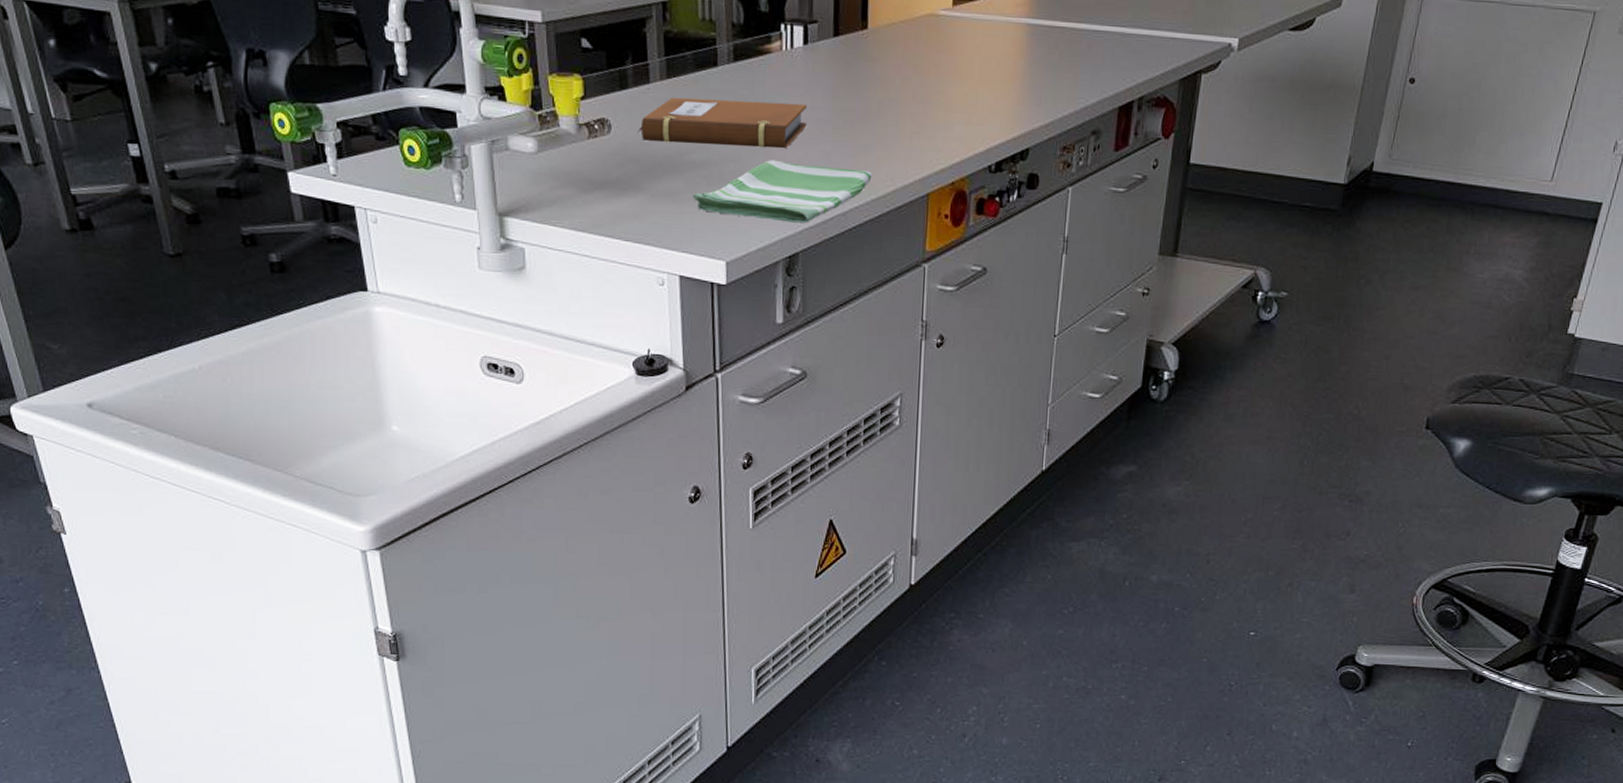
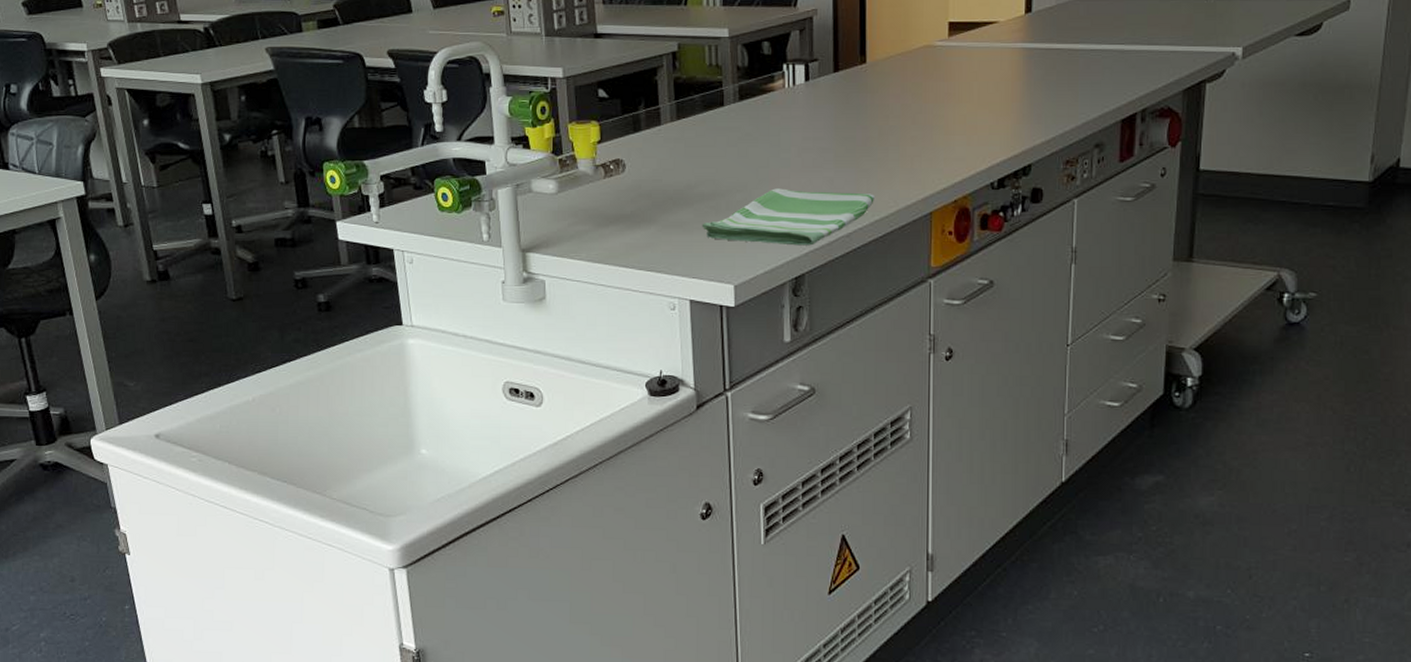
notebook: present [637,97,807,148] -> none [650,135,810,178]

